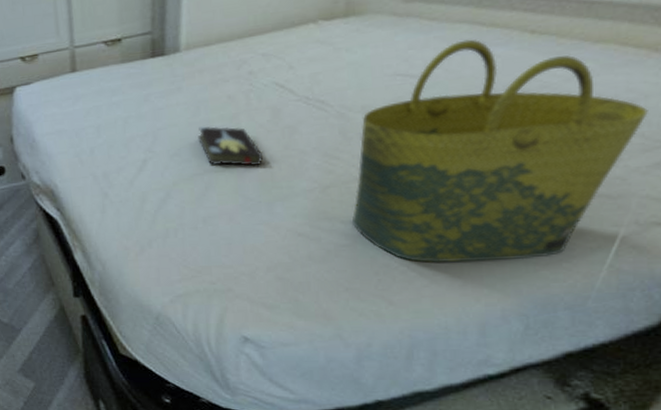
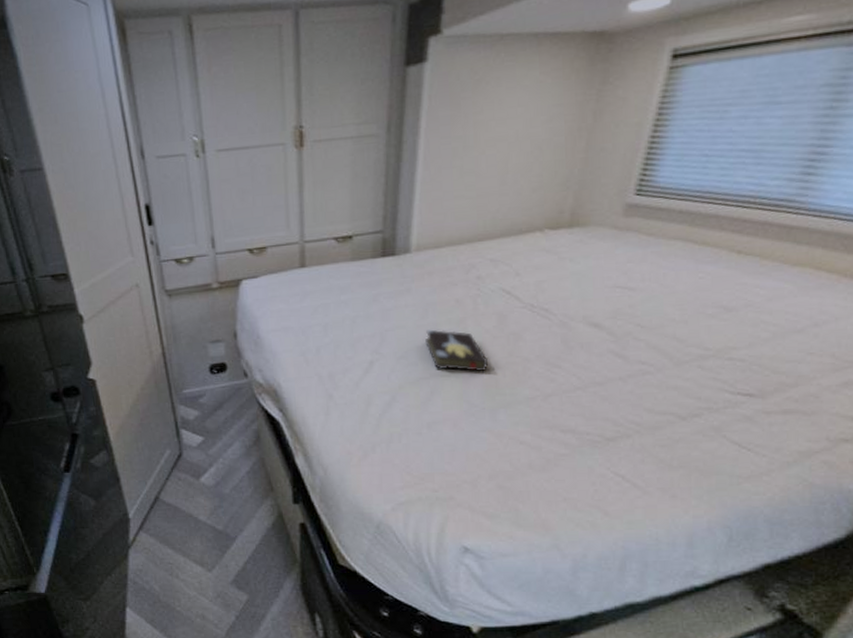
tote bag: present [352,39,648,263] -> none [572,256,838,474]

